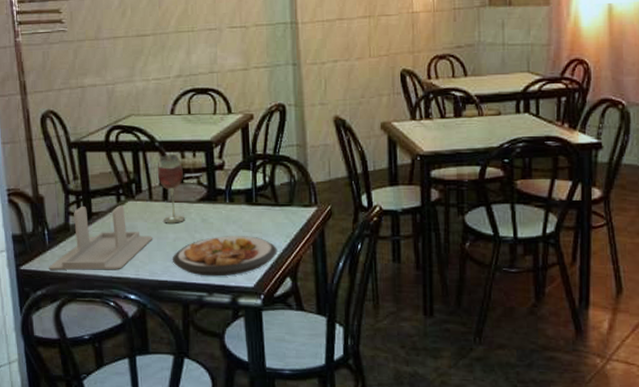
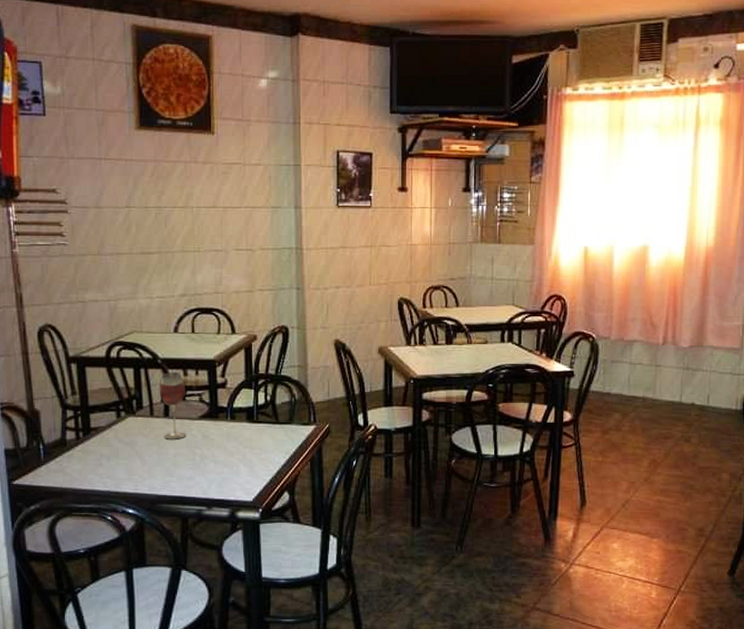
napkin holder: present [49,205,152,270] -> none [44,421,152,485]
plate: present [173,236,278,277] -> none [173,452,276,491]

